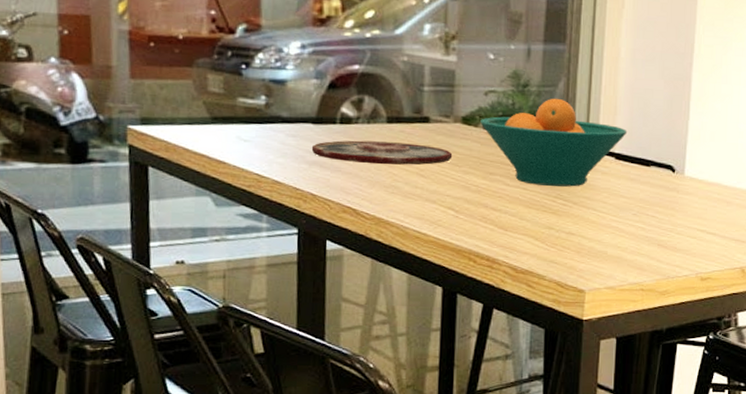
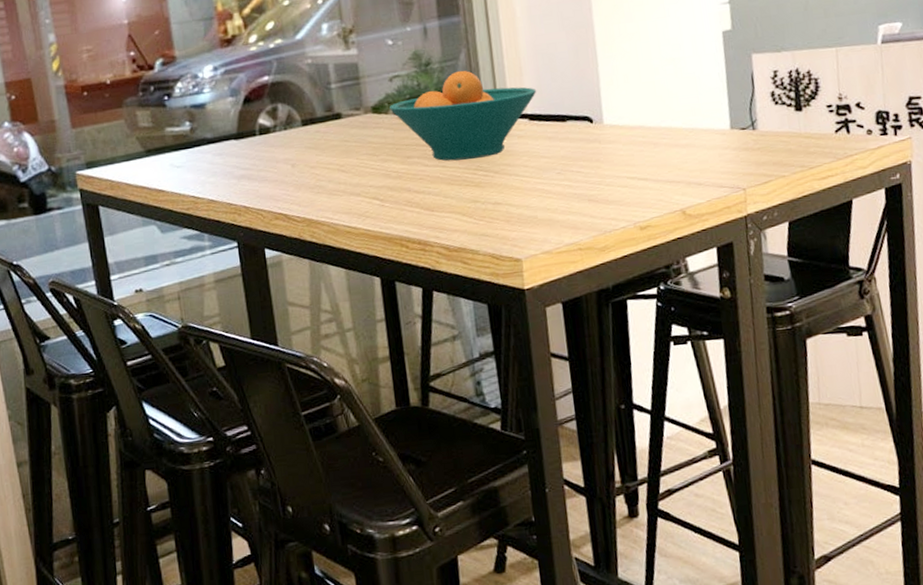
plate: present [311,140,453,165] -> none [237,140,369,171]

